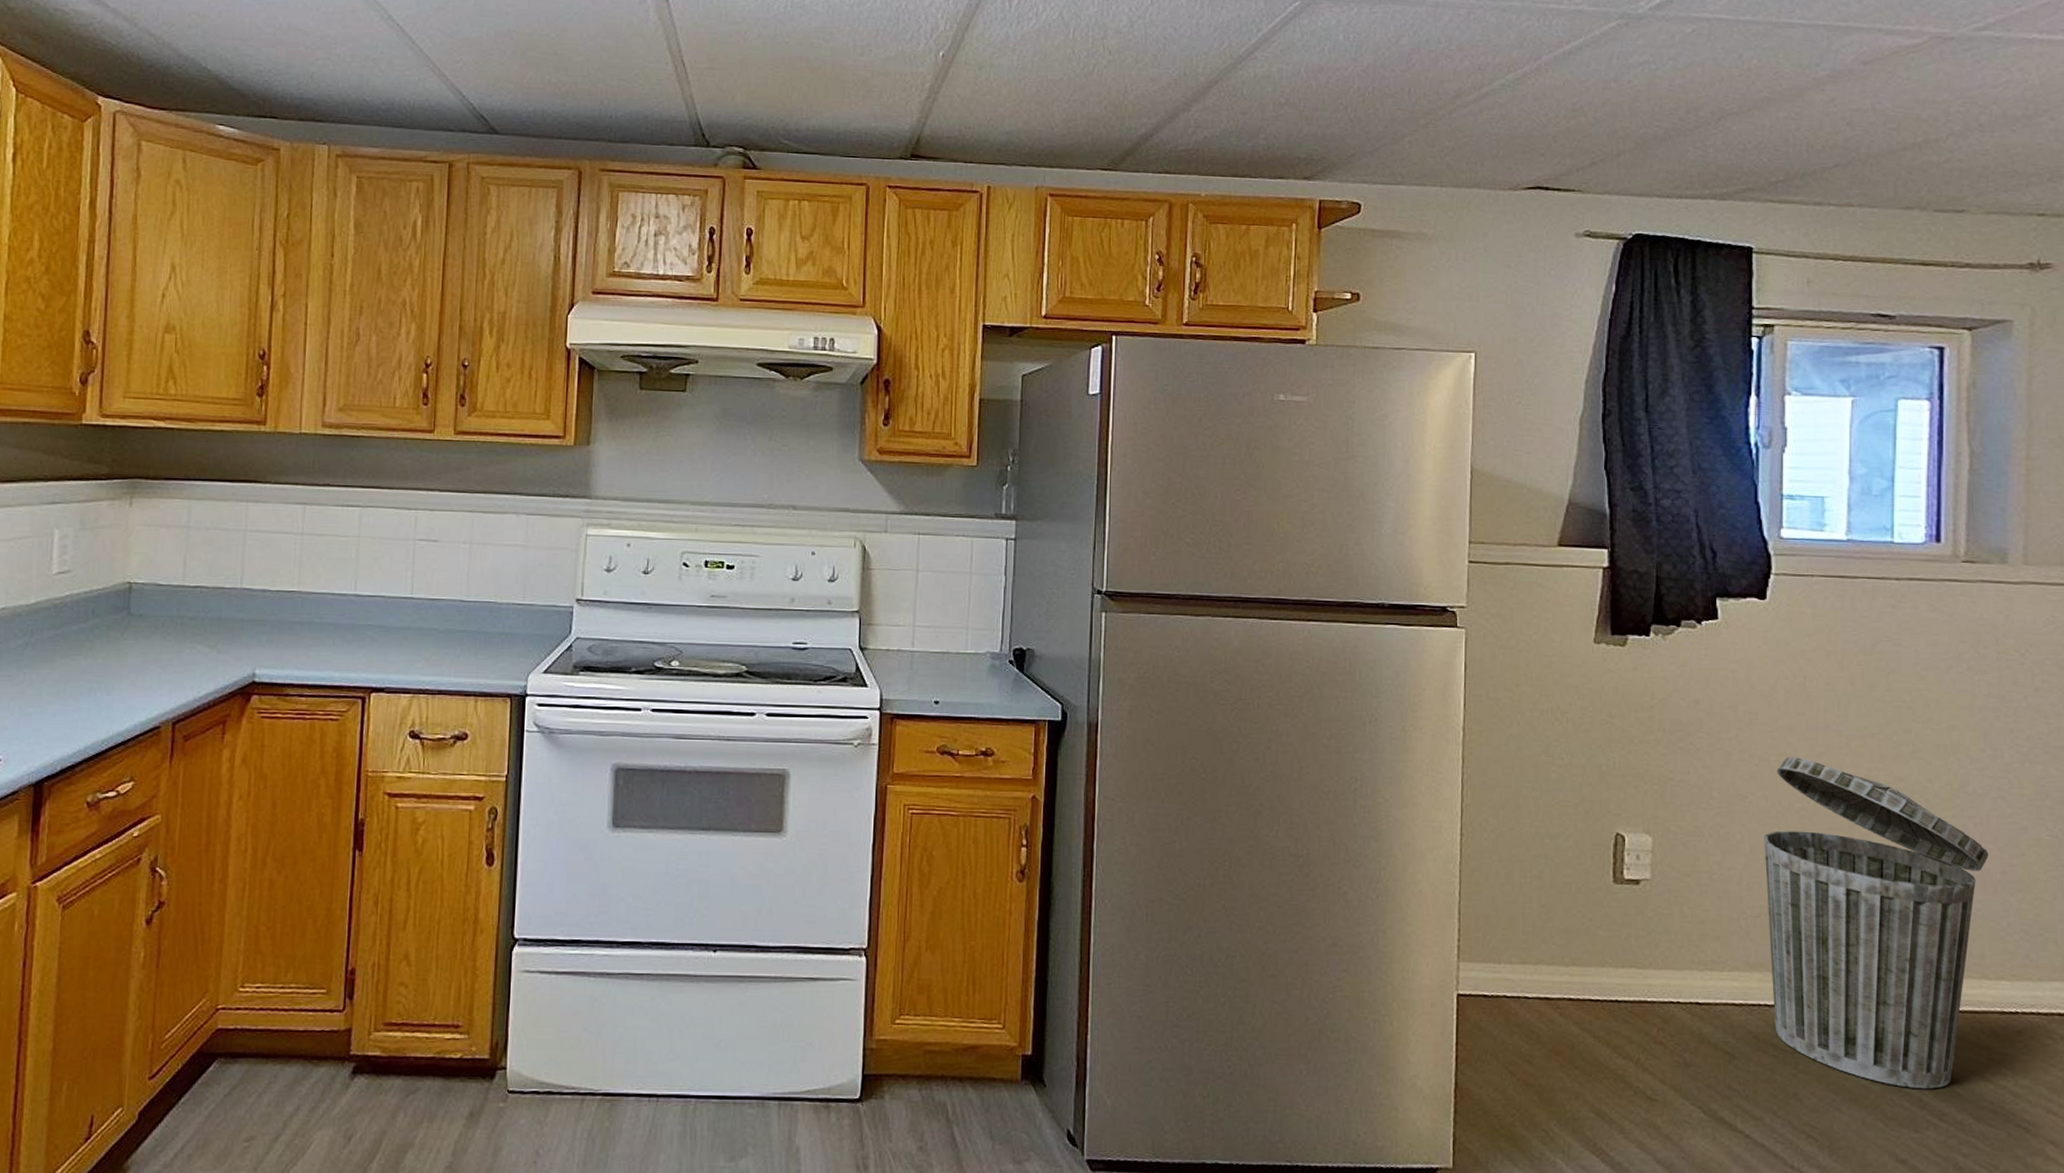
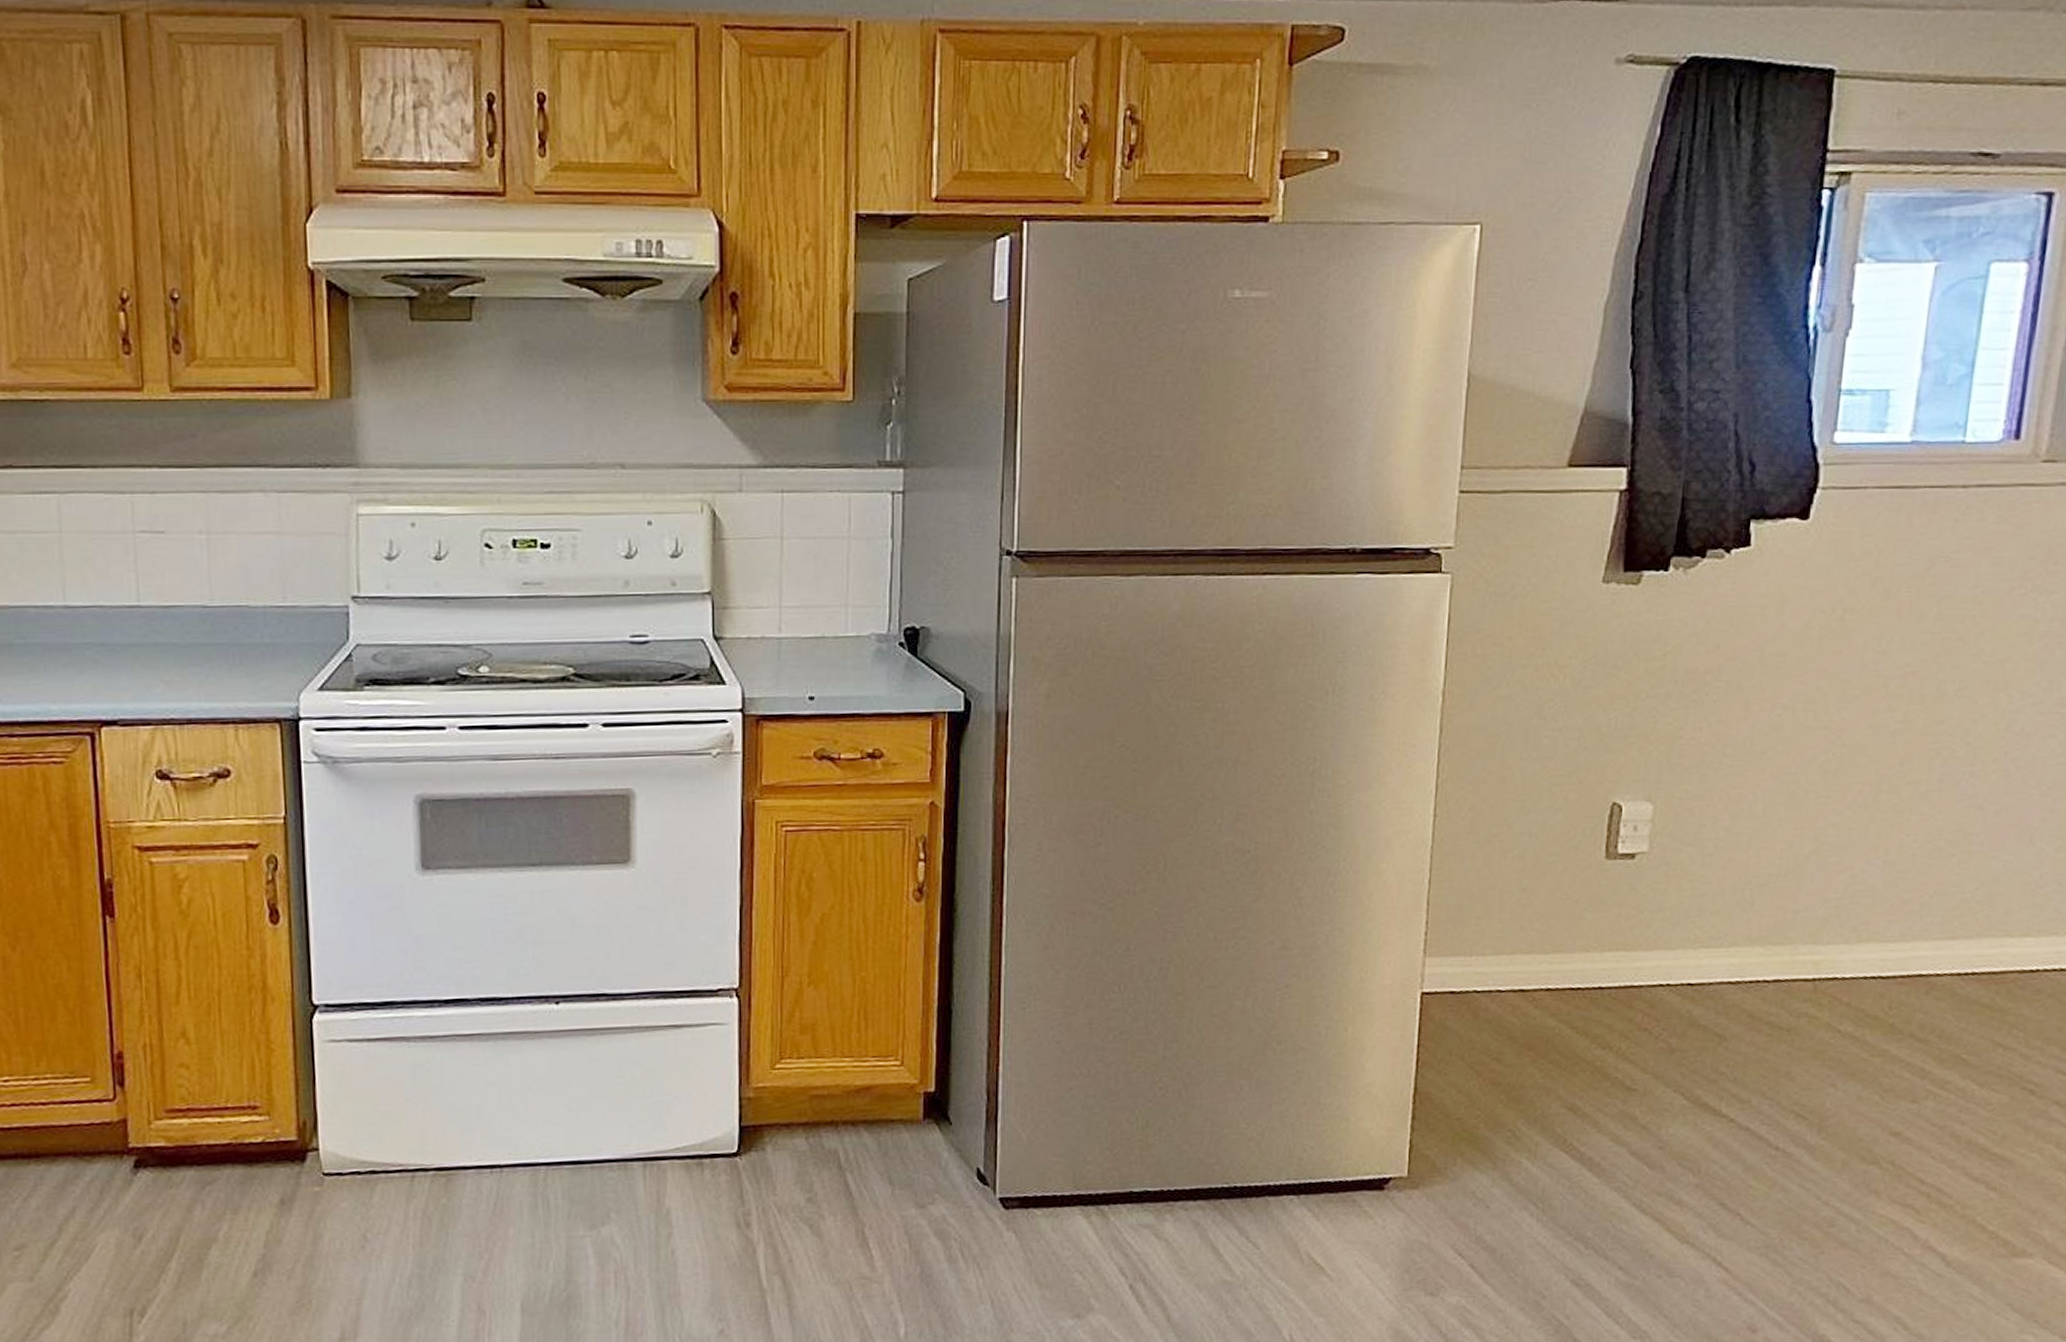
trash can: present [1764,757,1989,1089] -> none [1772,703,2030,1058]

